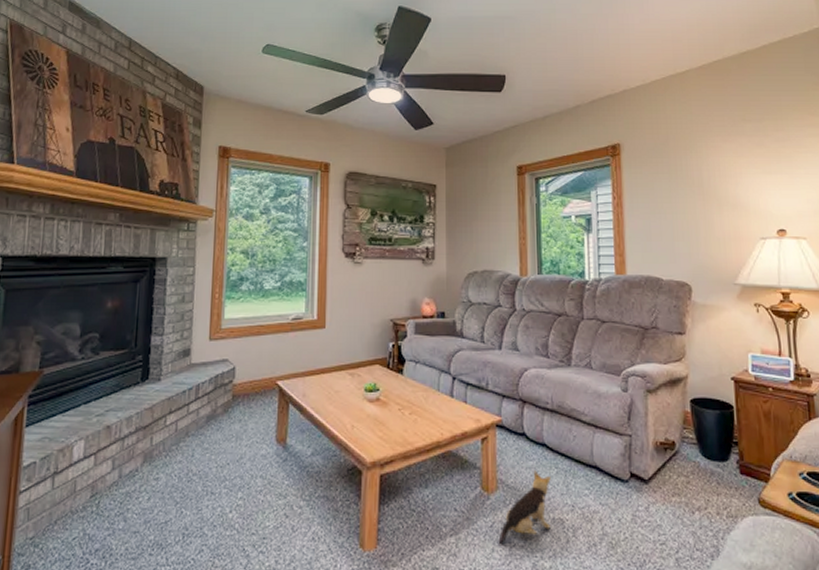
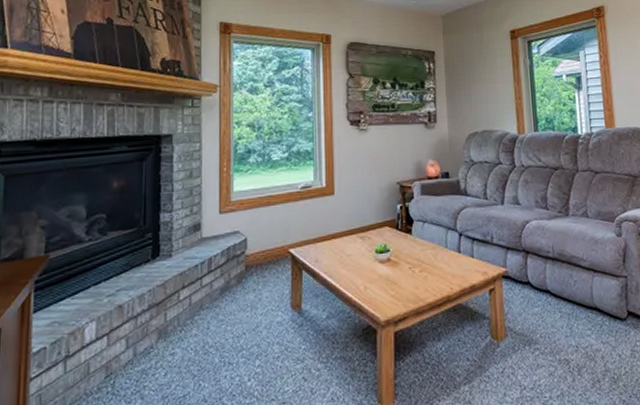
plush toy: present [498,470,551,544] -> none [509,316,558,388]

